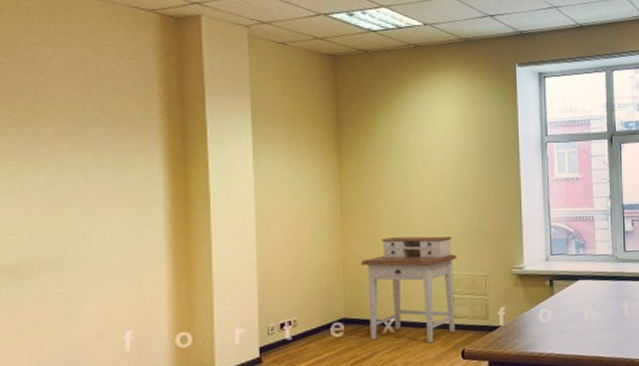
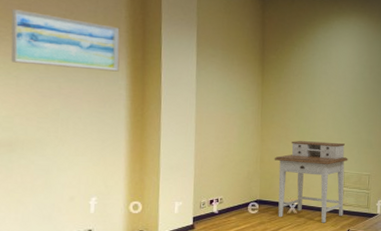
wall art: none [11,94,153,165] -> present [11,9,120,72]

